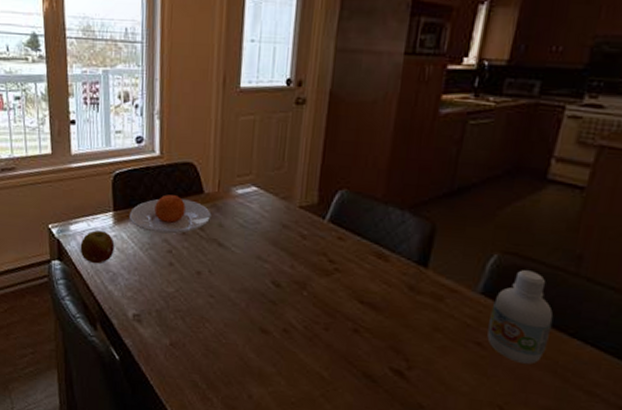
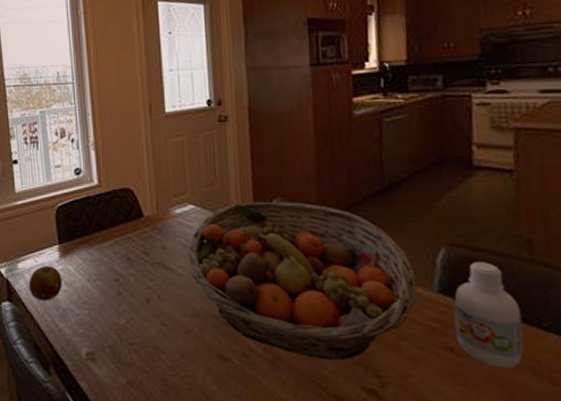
plate: present [130,194,212,234] -> none [75,222,154,262]
fruit basket: none [243,190,463,344] -> present [187,201,417,361]

